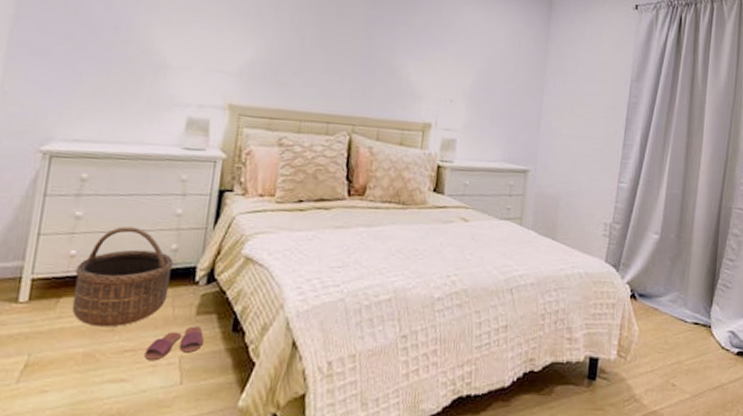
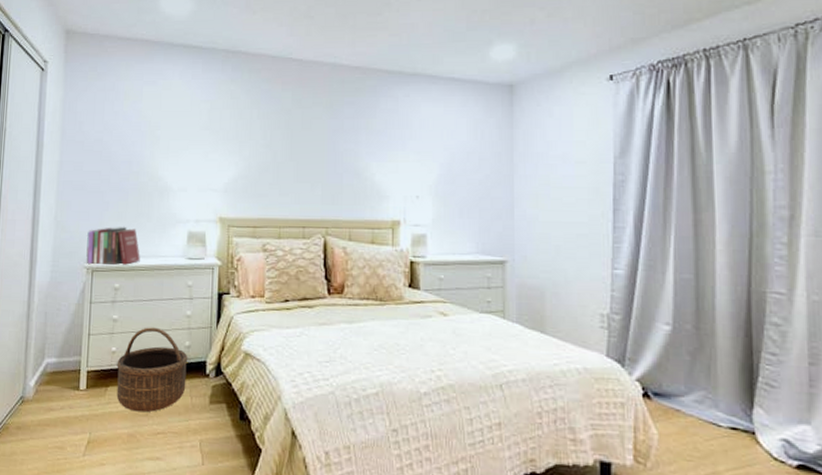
books: none [42,104,121,153] -> present [86,227,140,266]
slippers: present [144,326,204,360] -> none [172,413,217,442]

